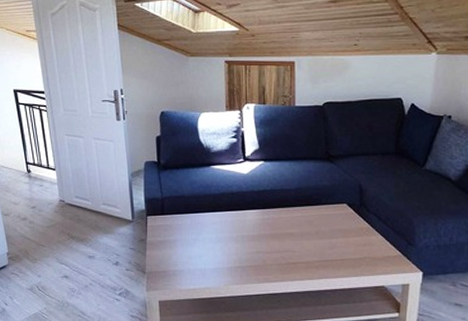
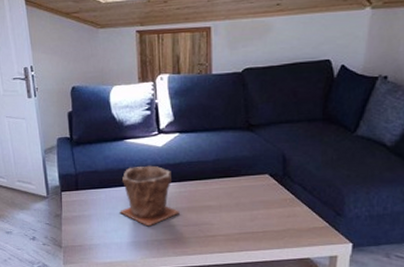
plant pot: none [204,192,263,253] -> present [120,165,180,227]

